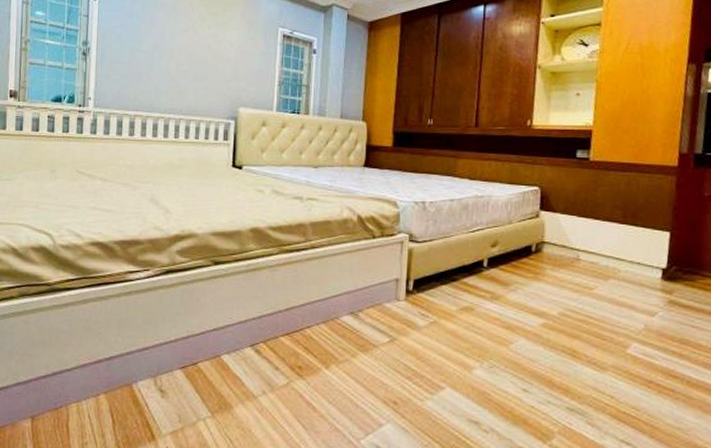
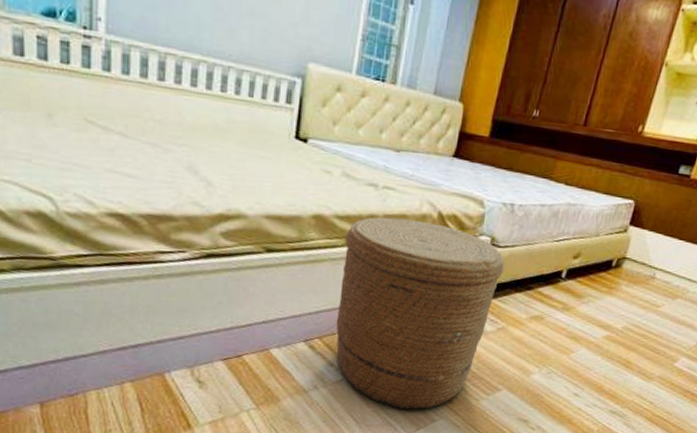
basket: none [277,224,426,414] -> present [335,217,505,410]

